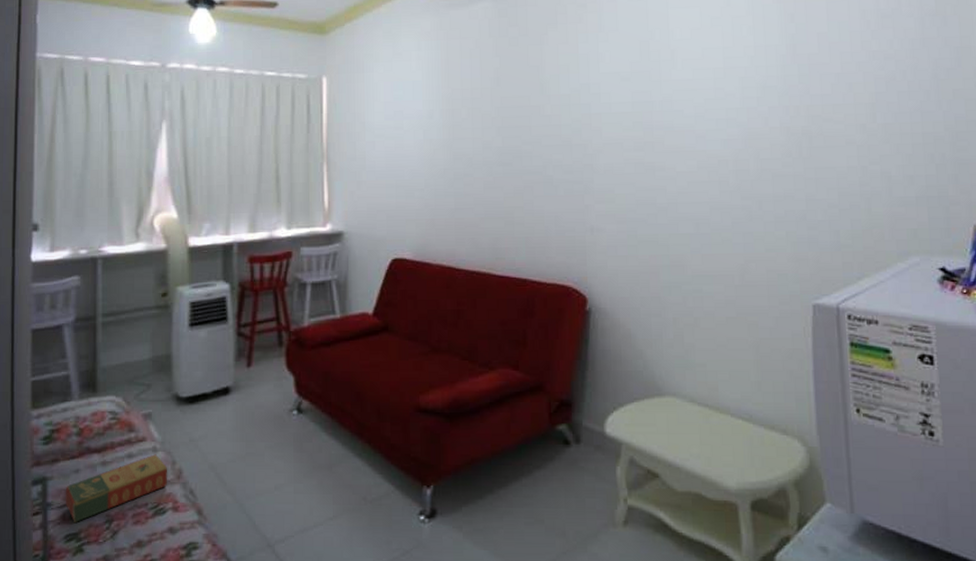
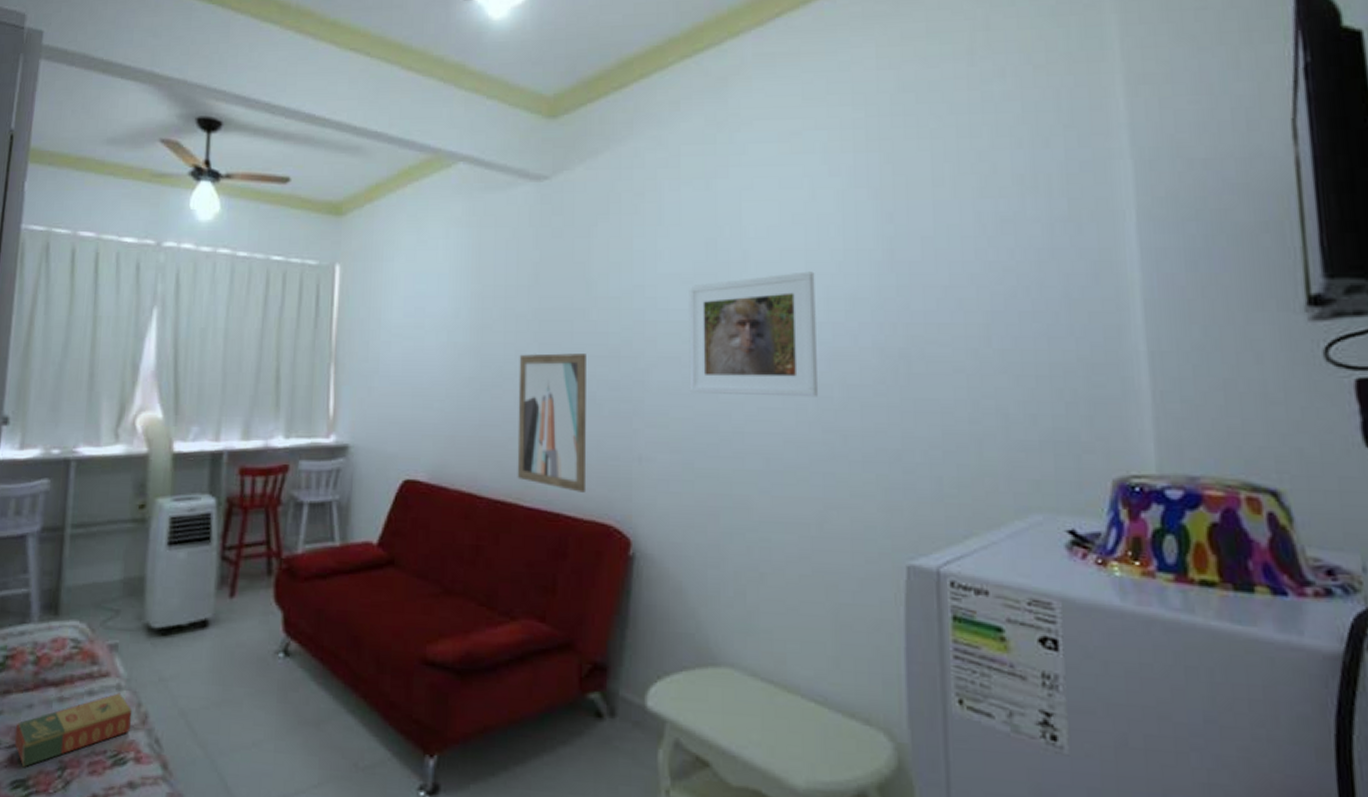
wall art: none [486,144,548,261] -> present [517,353,587,493]
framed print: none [627,66,737,173] -> present [689,271,818,397]

